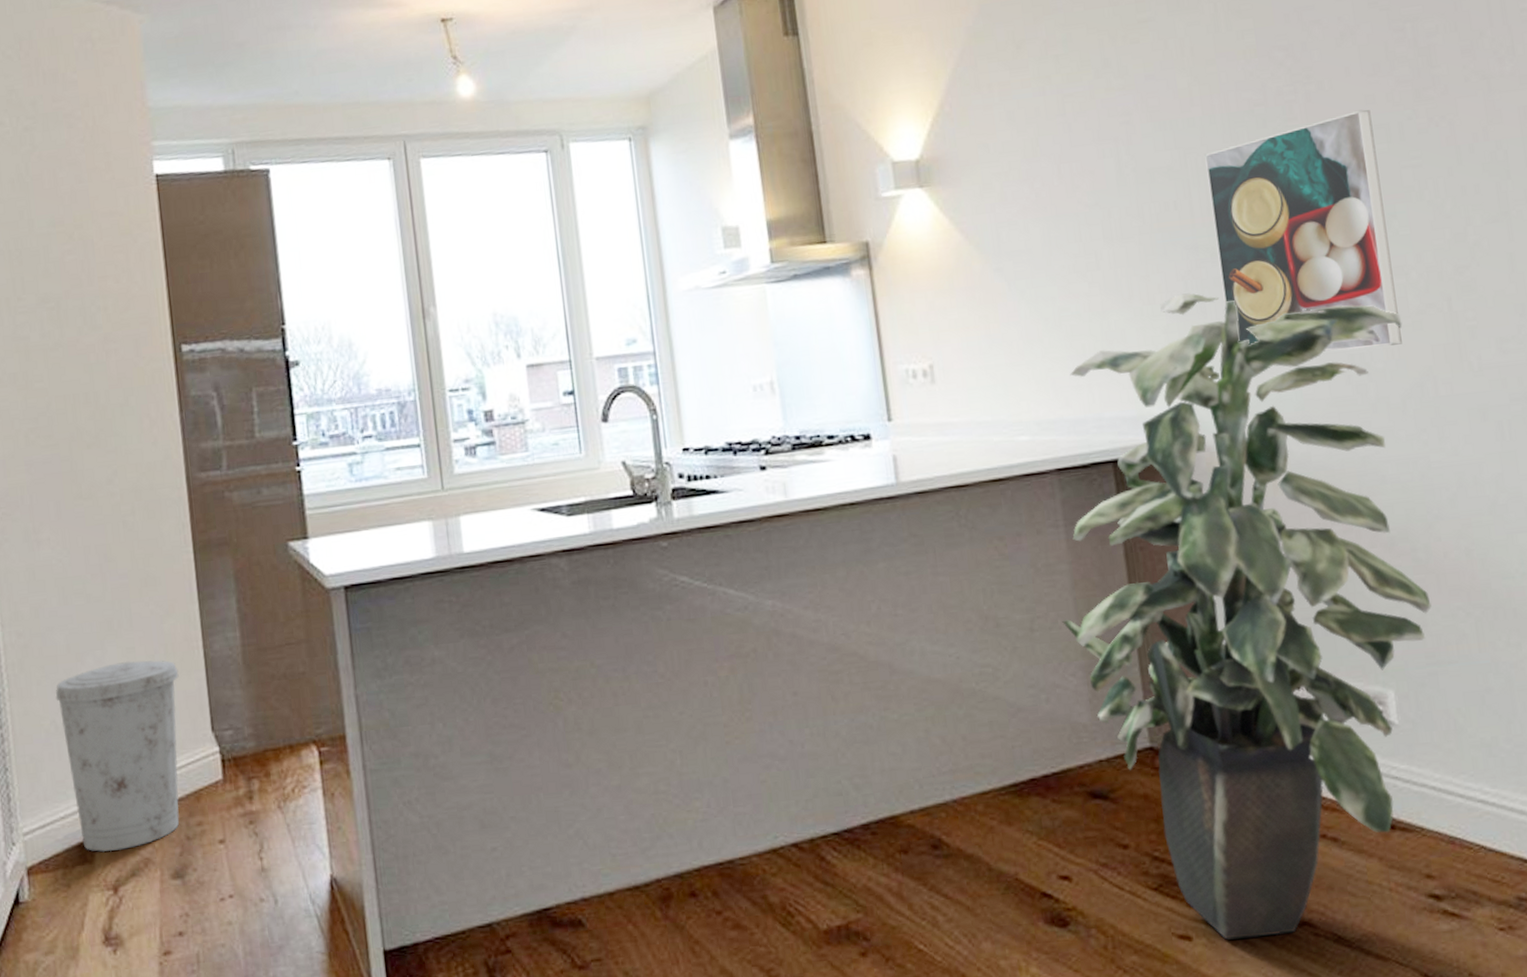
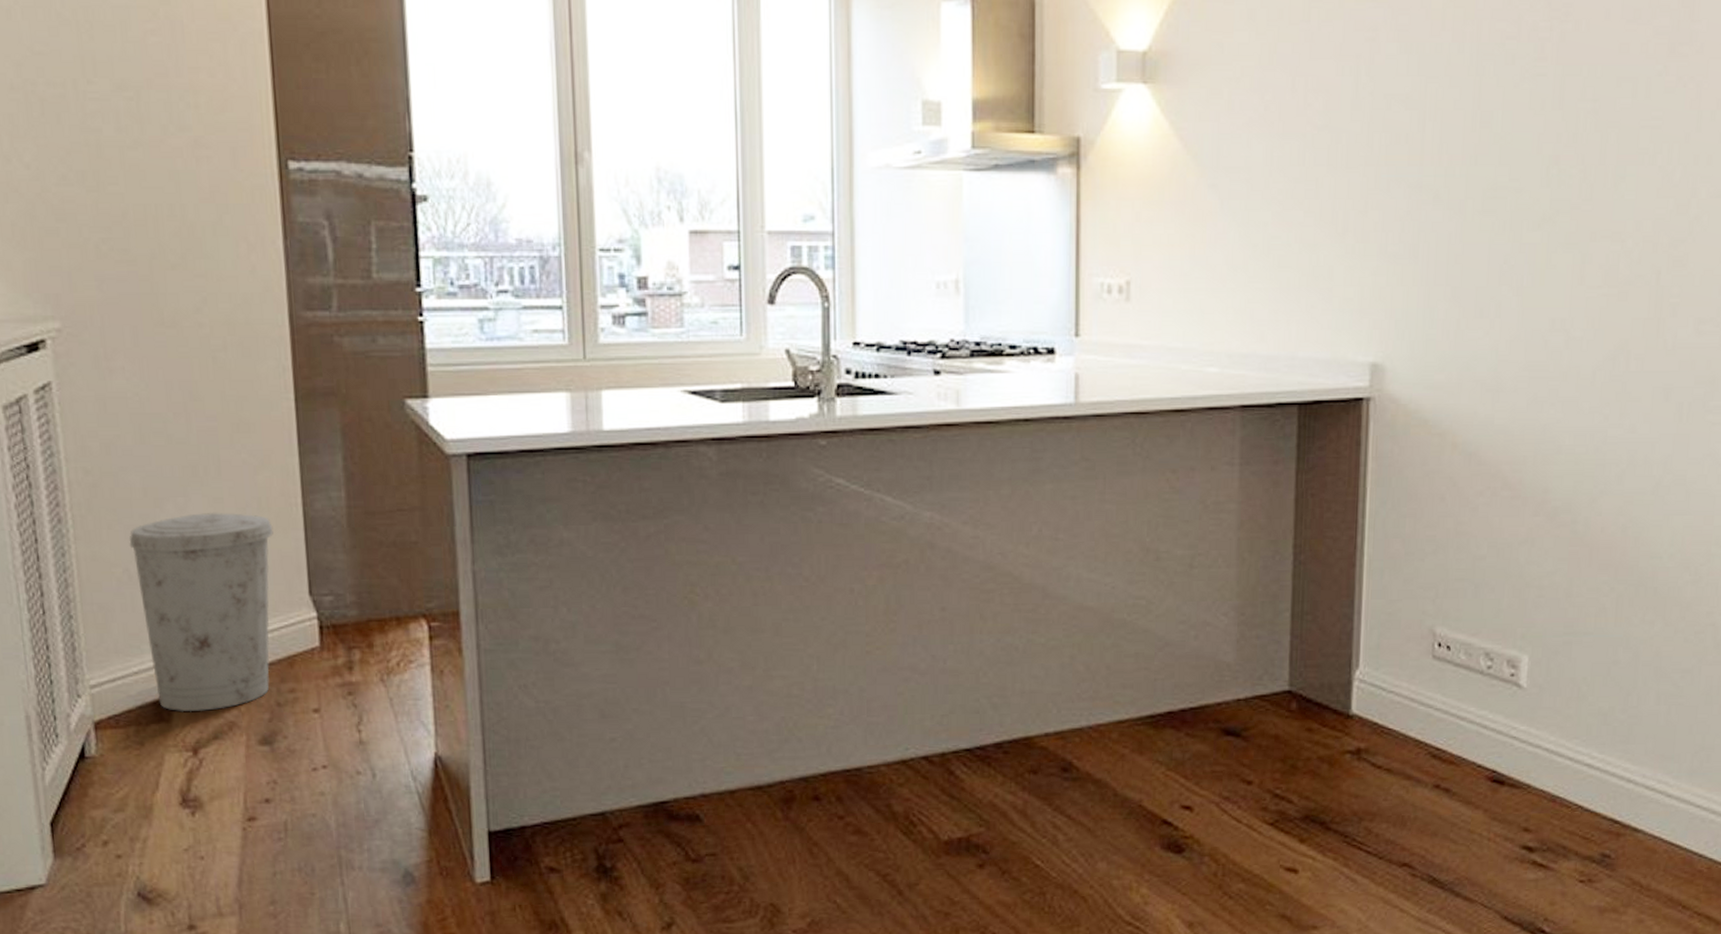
indoor plant: present [1062,293,1432,940] -> none [1222,235,1609,875]
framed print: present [1205,109,1402,352] -> none [1436,58,1622,314]

